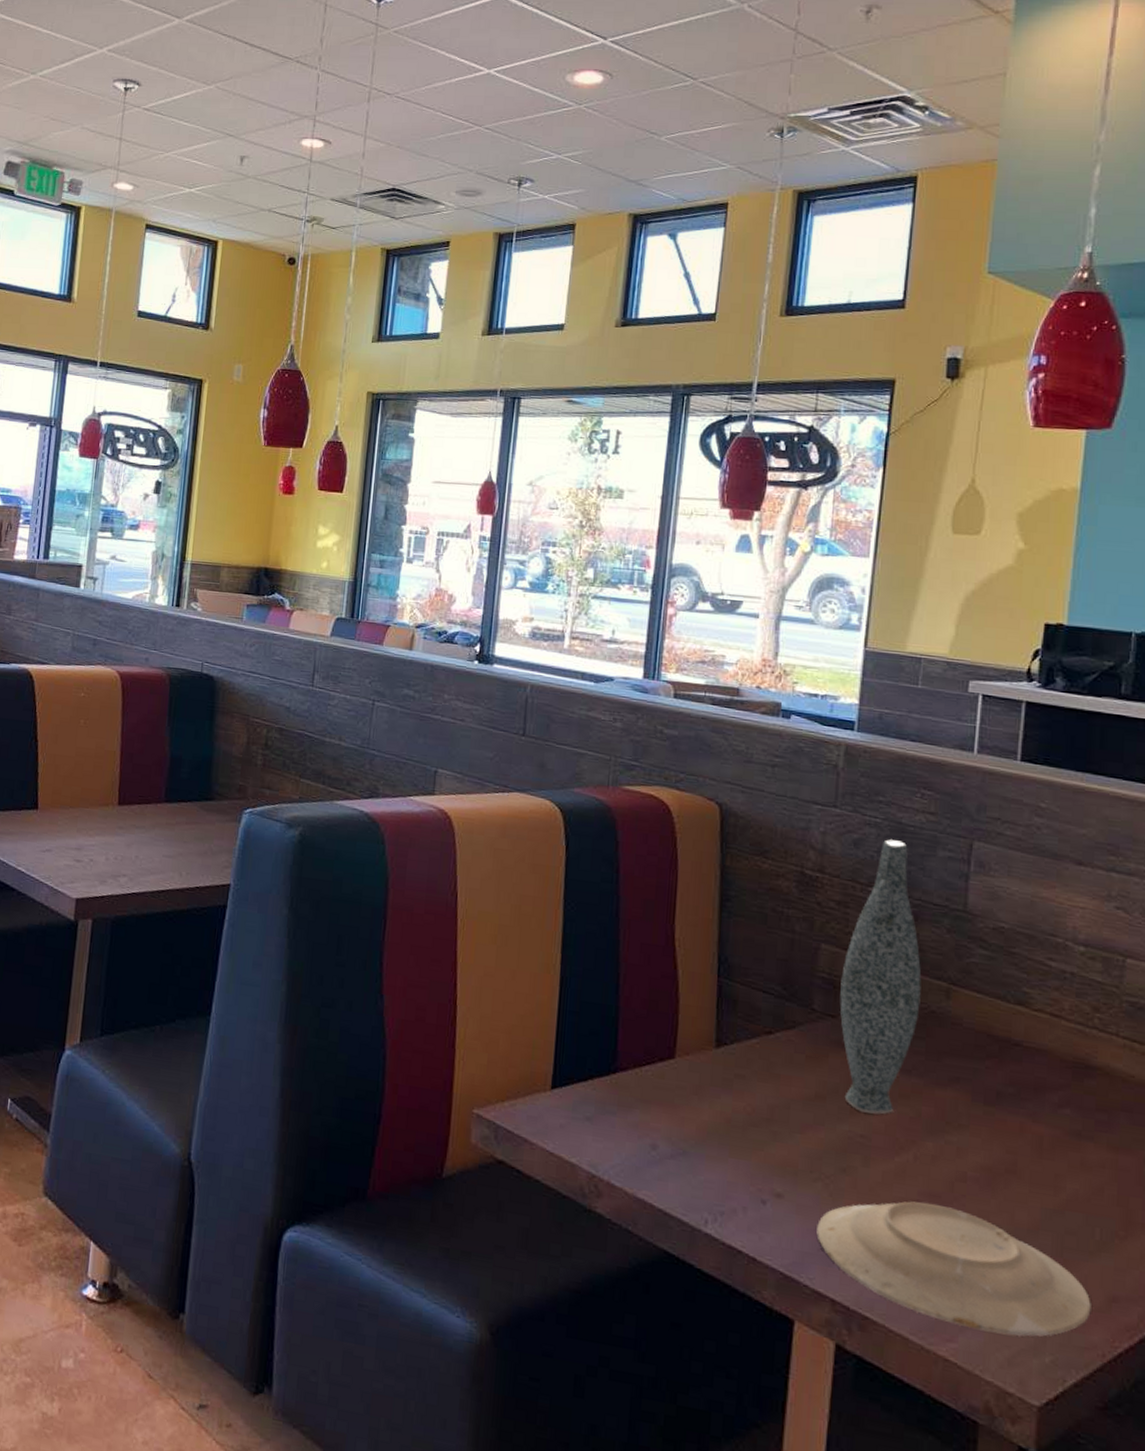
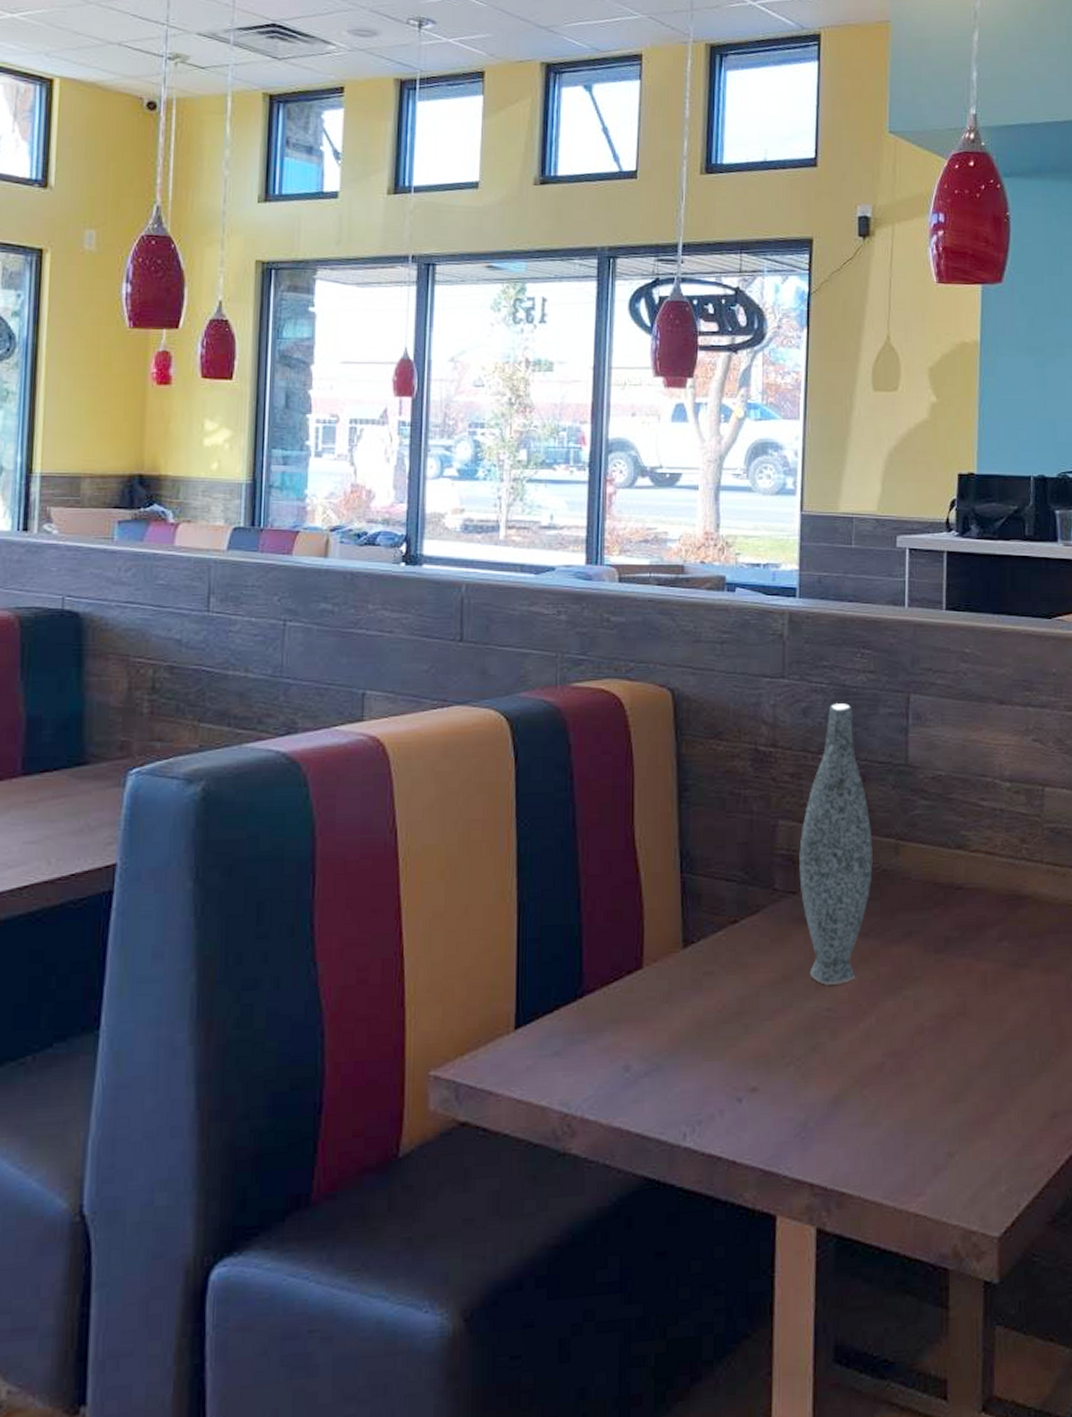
plate: present [816,1201,1091,1337] -> none [792,1062,1036,1178]

